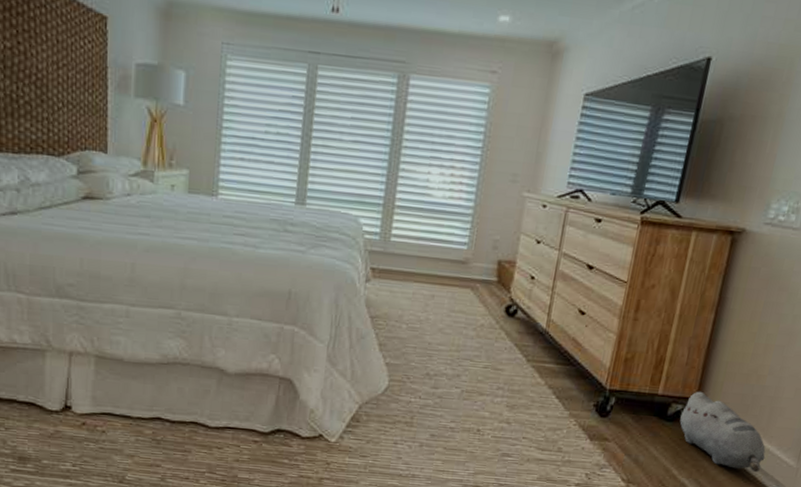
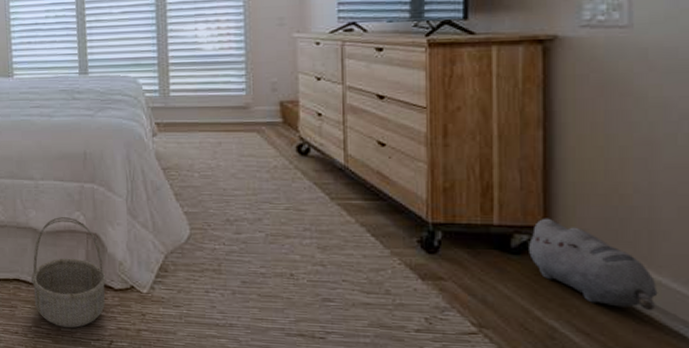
basket: none [210,358,295,475] -> present [30,217,106,328]

